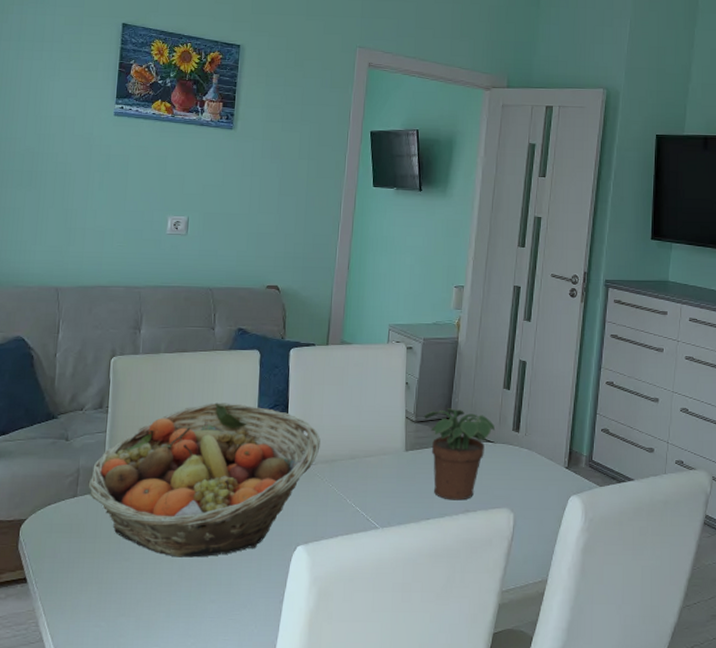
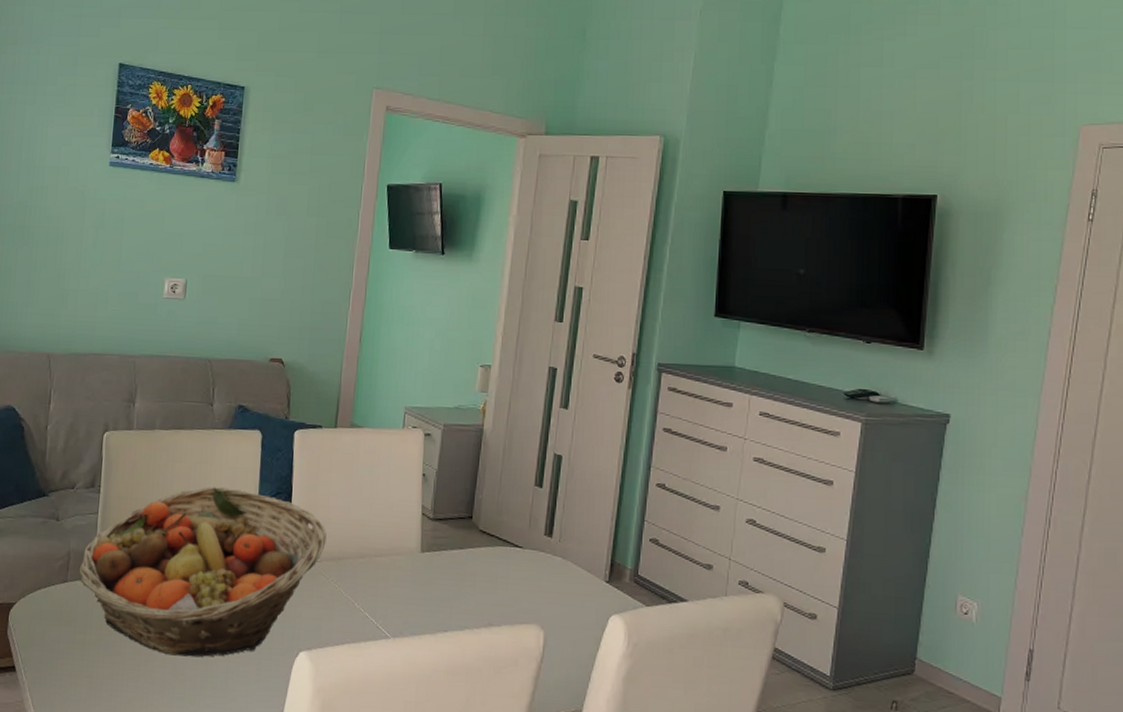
potted plant: present [424,408,496,500] -> none [443,506,525,612]

